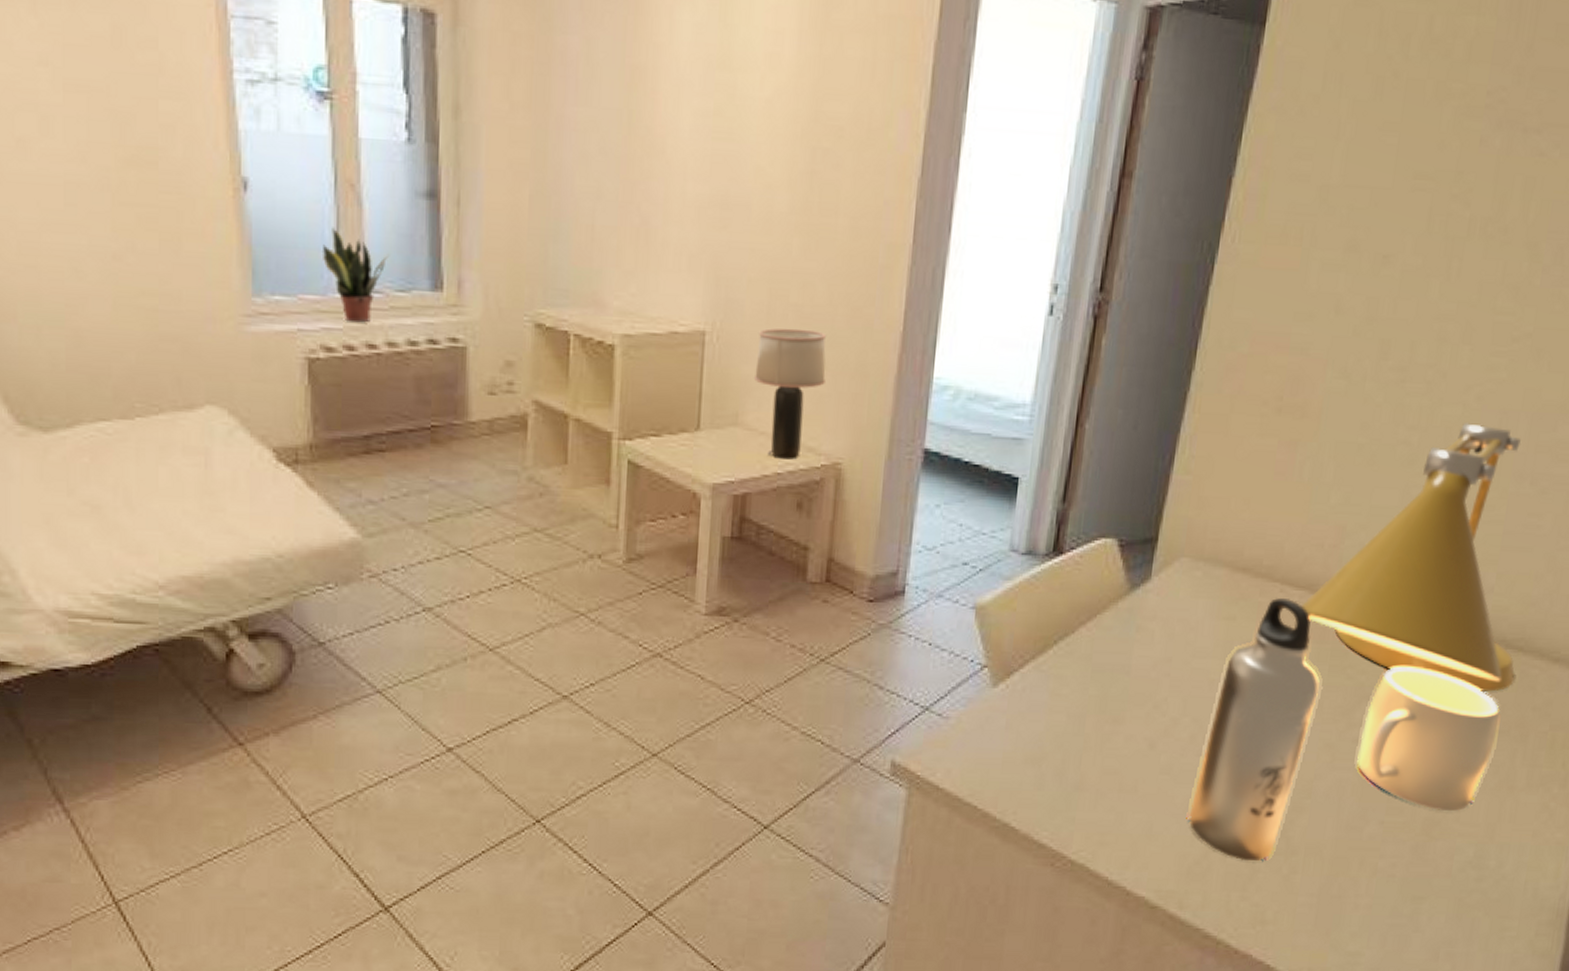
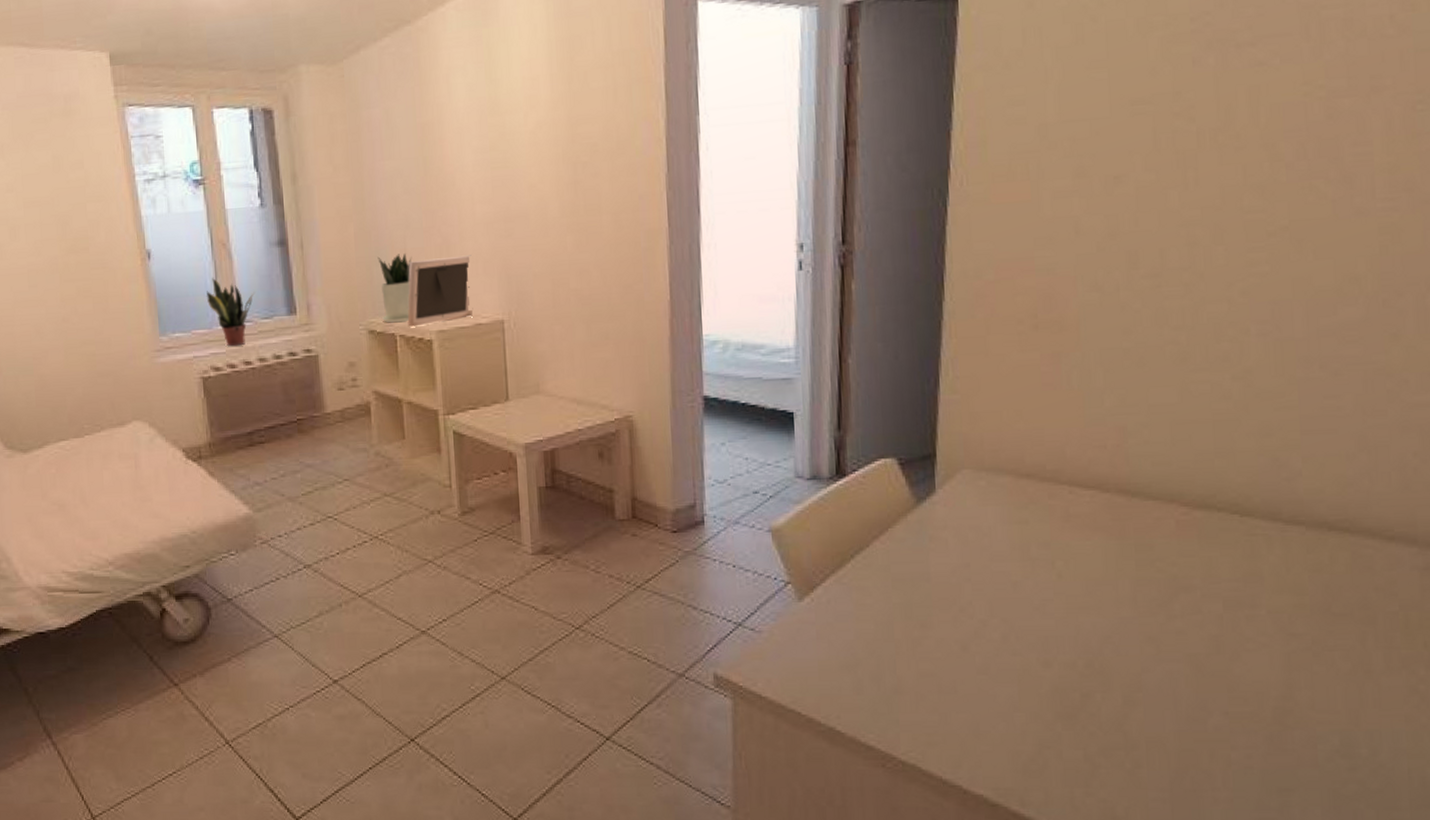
planter: none [553,230,601,319] -> present [377,253,412,323]
picture frame: none [586,242,675,326] -> present [407,255,473,327]
table lamp: present [753,328,827,460] -> none [548,308,609,418]
water bottle: present [1188,598,1320,860] -> none [1015,499,1130,756]
table lamp: present [1301,421,1521,692] -> none [1094,316,1347,575]
mug: present [1357,667,1500,812] -> none [1184,556,1338,700]

